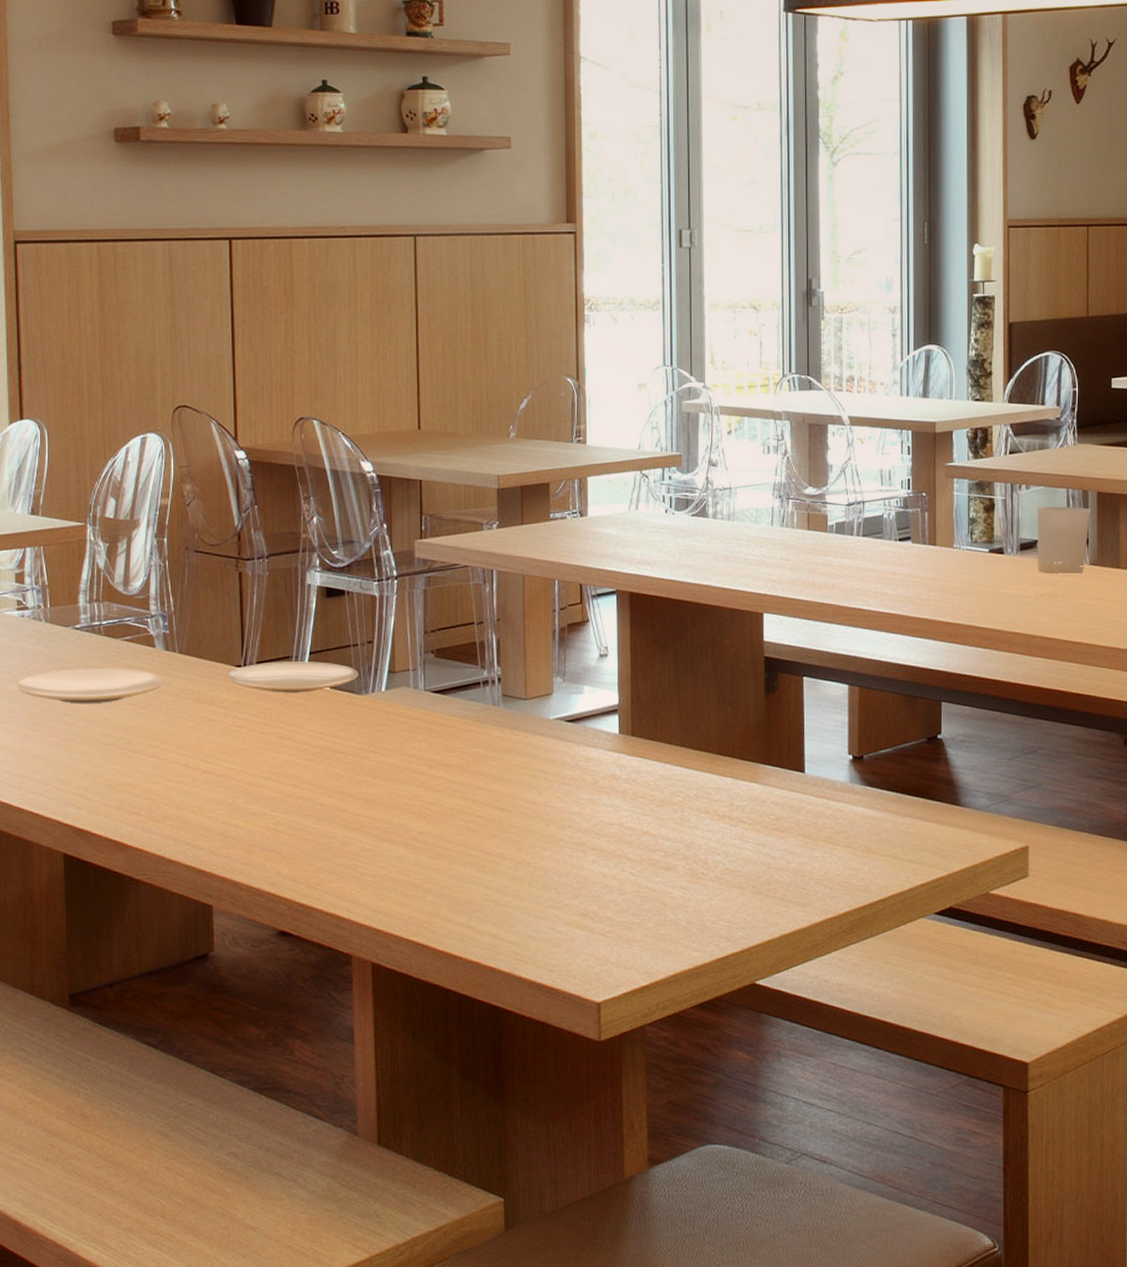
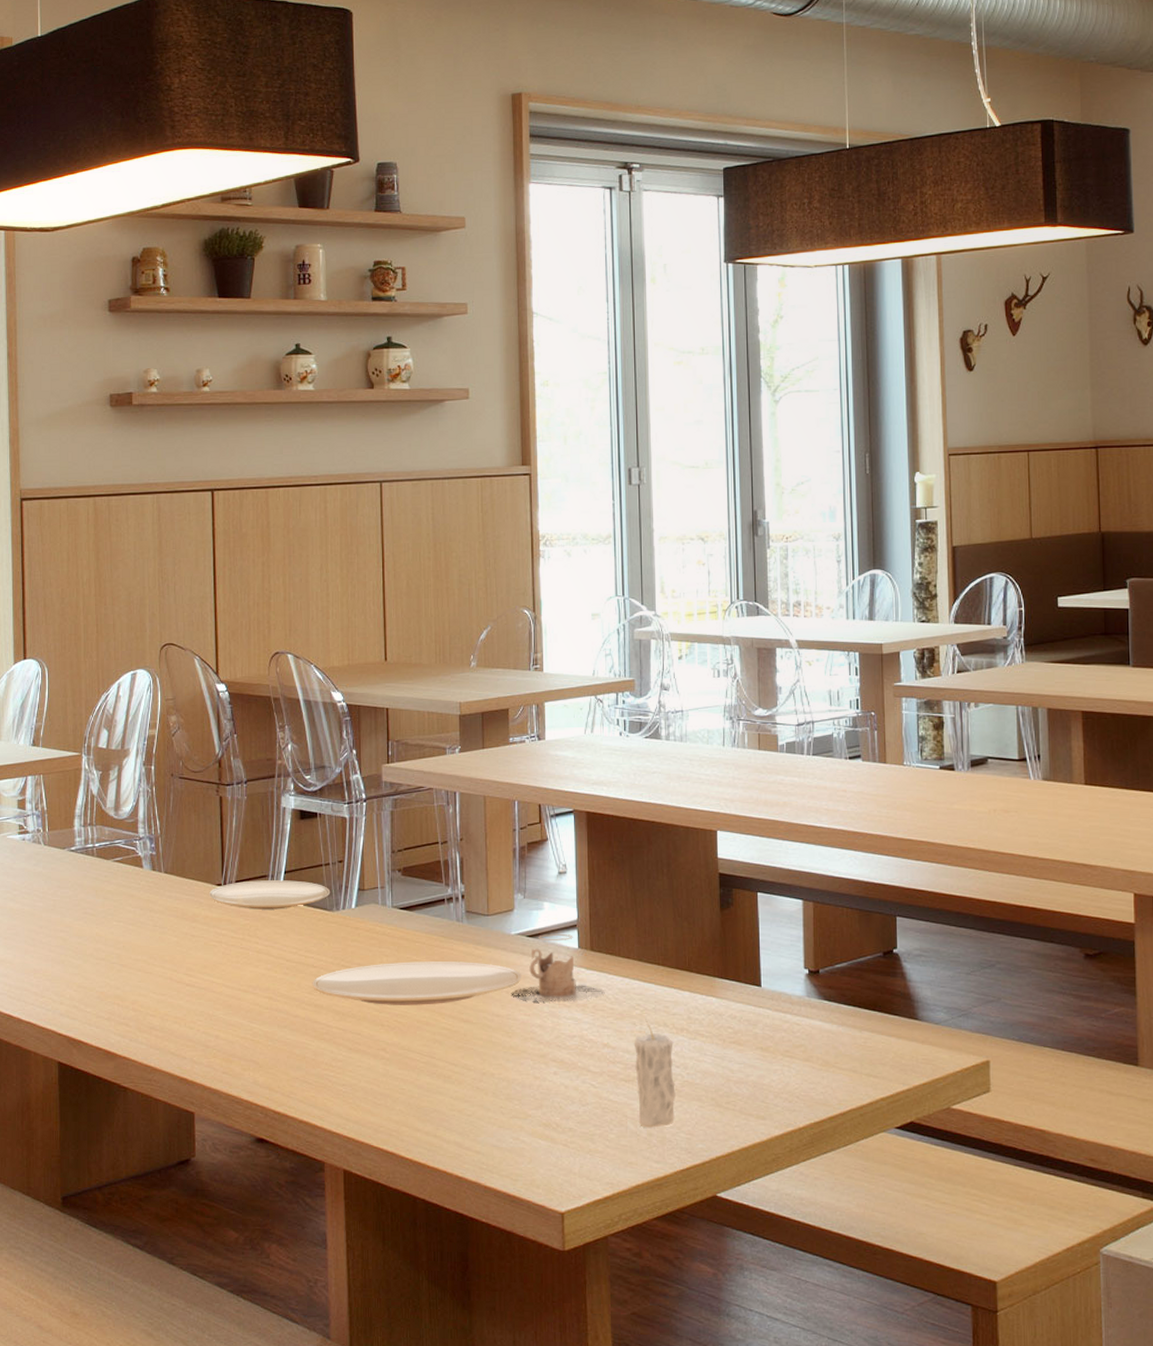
plate: present [17,667,164,704] -> none [18,887,151,921]
plate: none [339,747,561,793] -> present [312,961,522,1005]
beer mug: none [548,719,646,789] -> present [511,934,605,1003]
candle: none [674,806,716,916] -> present [633,1019,676,1128]
candle holder: present [1037,506,1091,576] -> none [986,723,1042,791]

